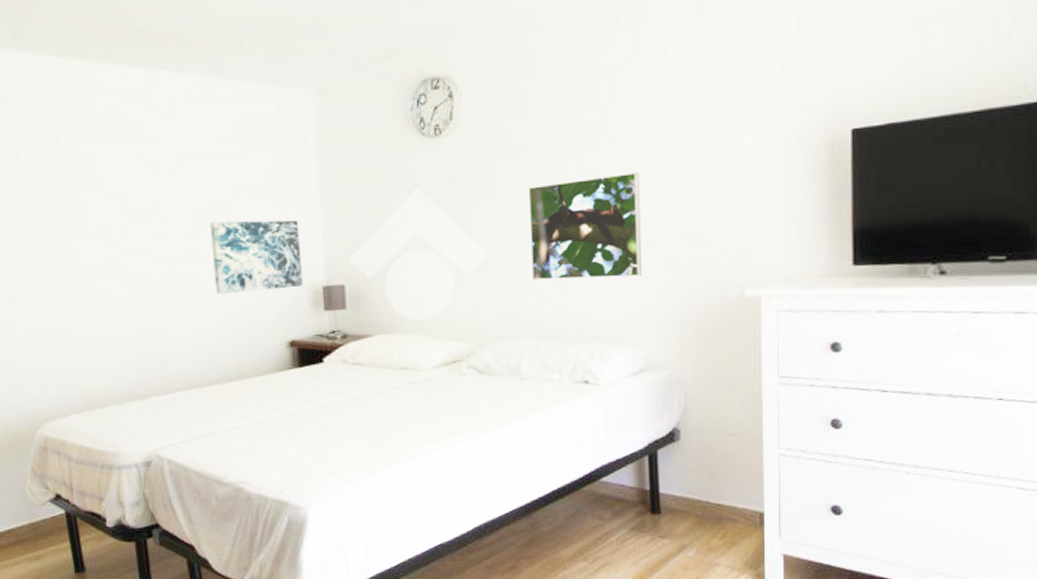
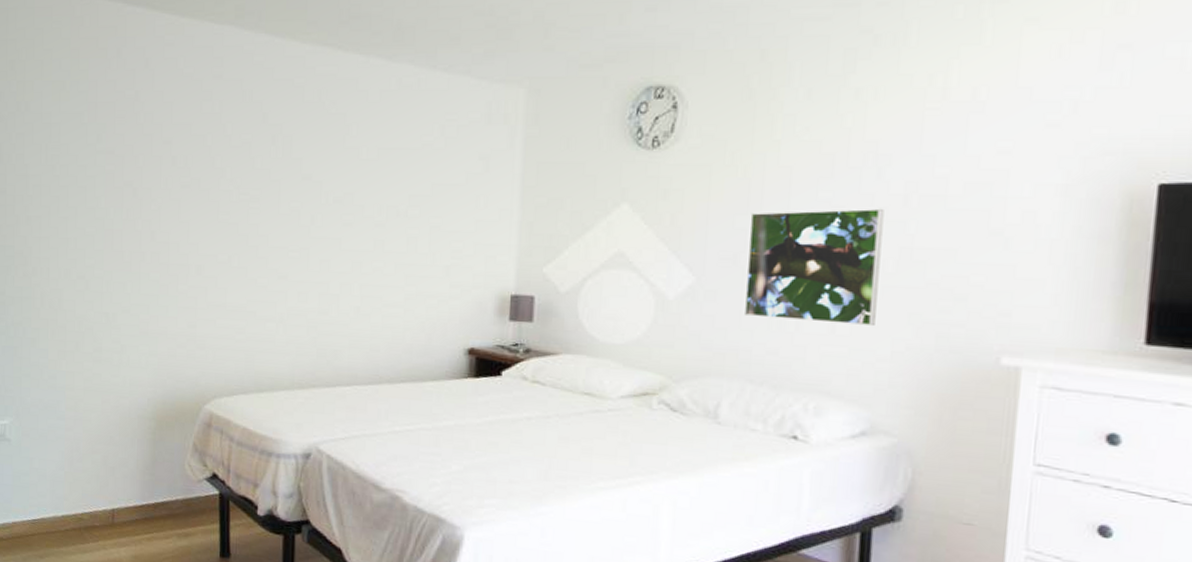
wall art: present [209,220,303,294] -> none [399,214,494,293]

